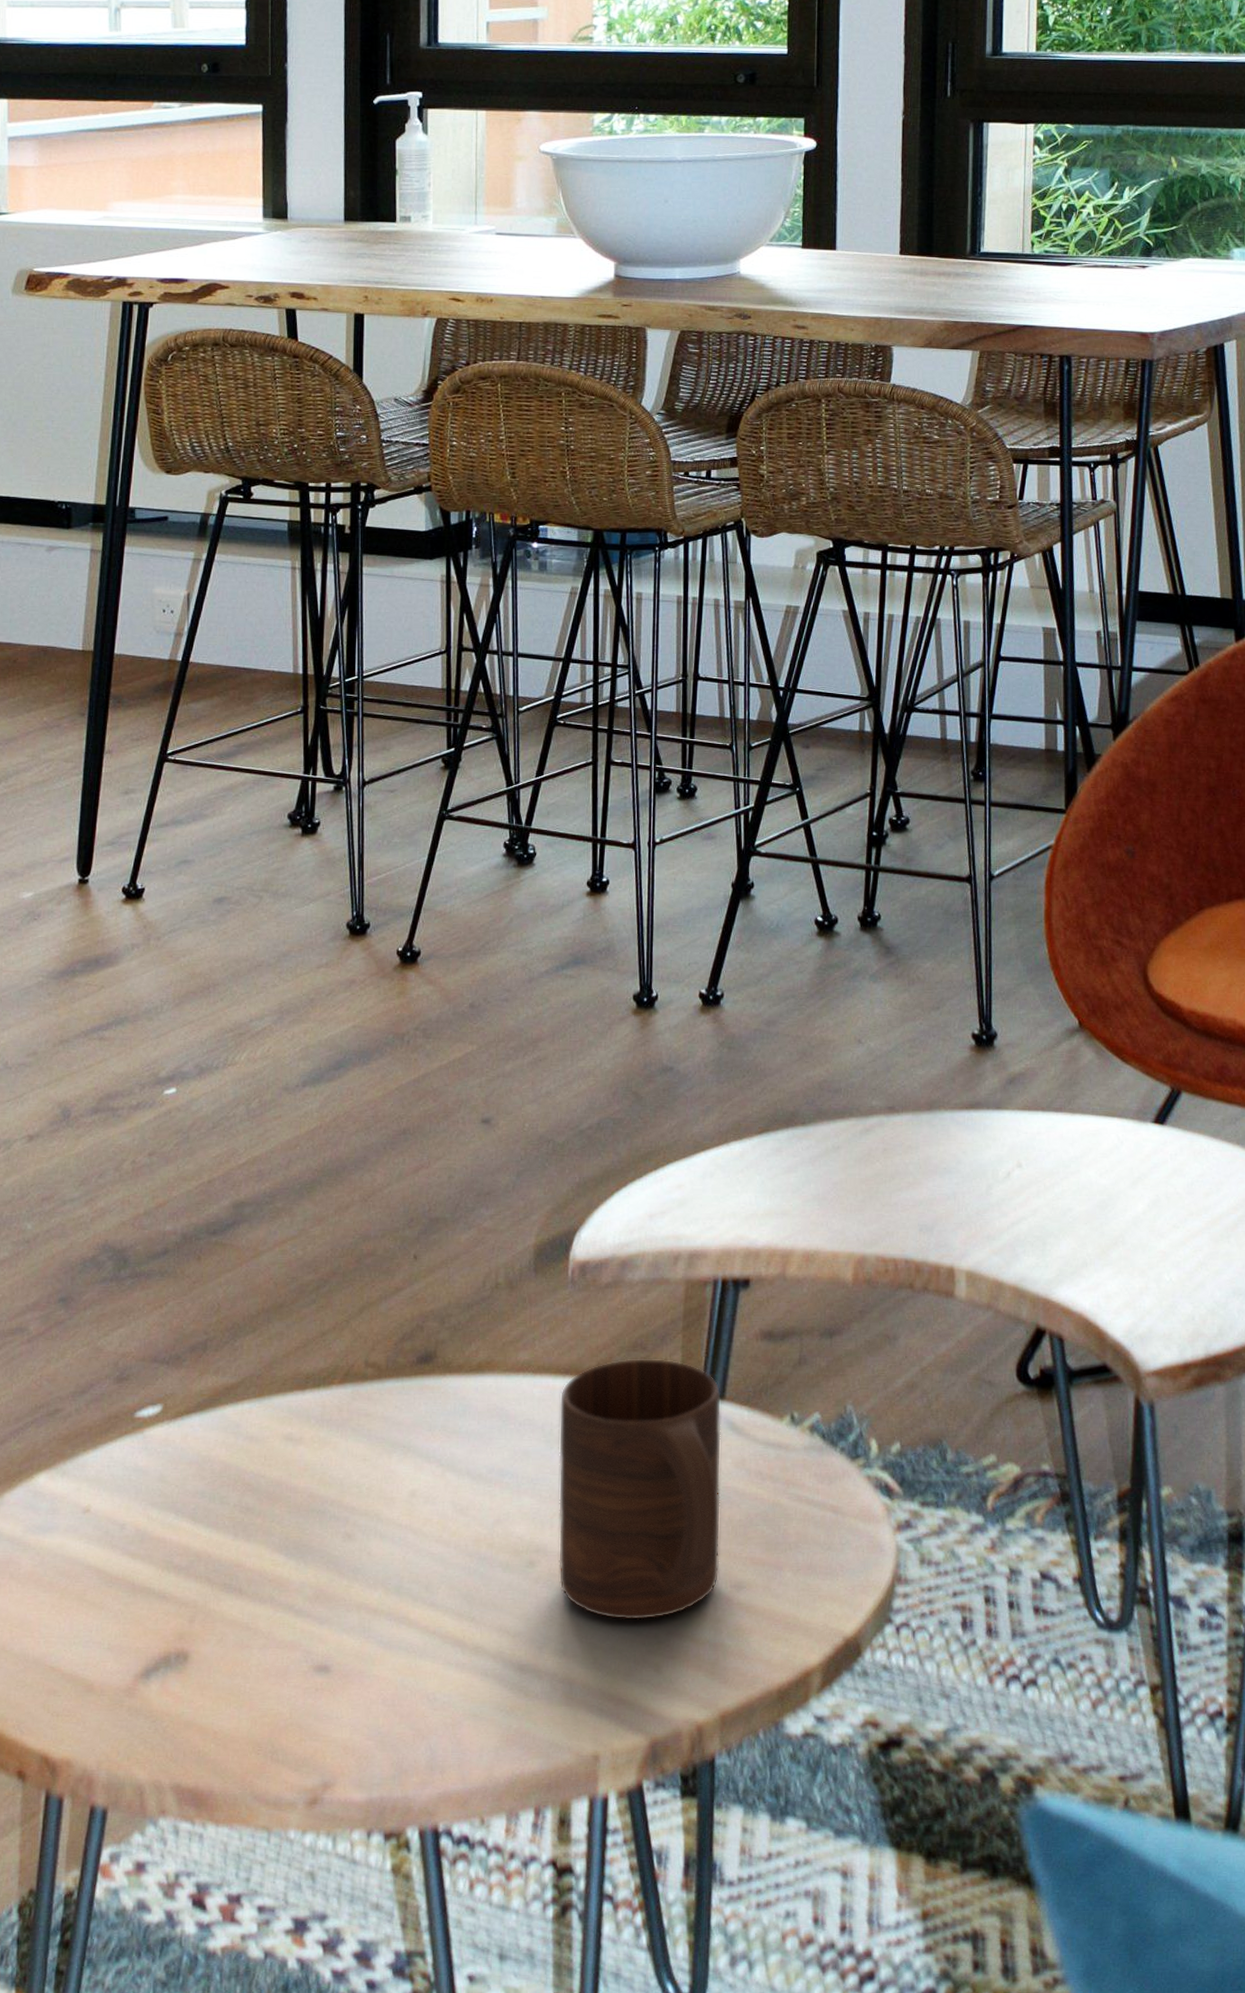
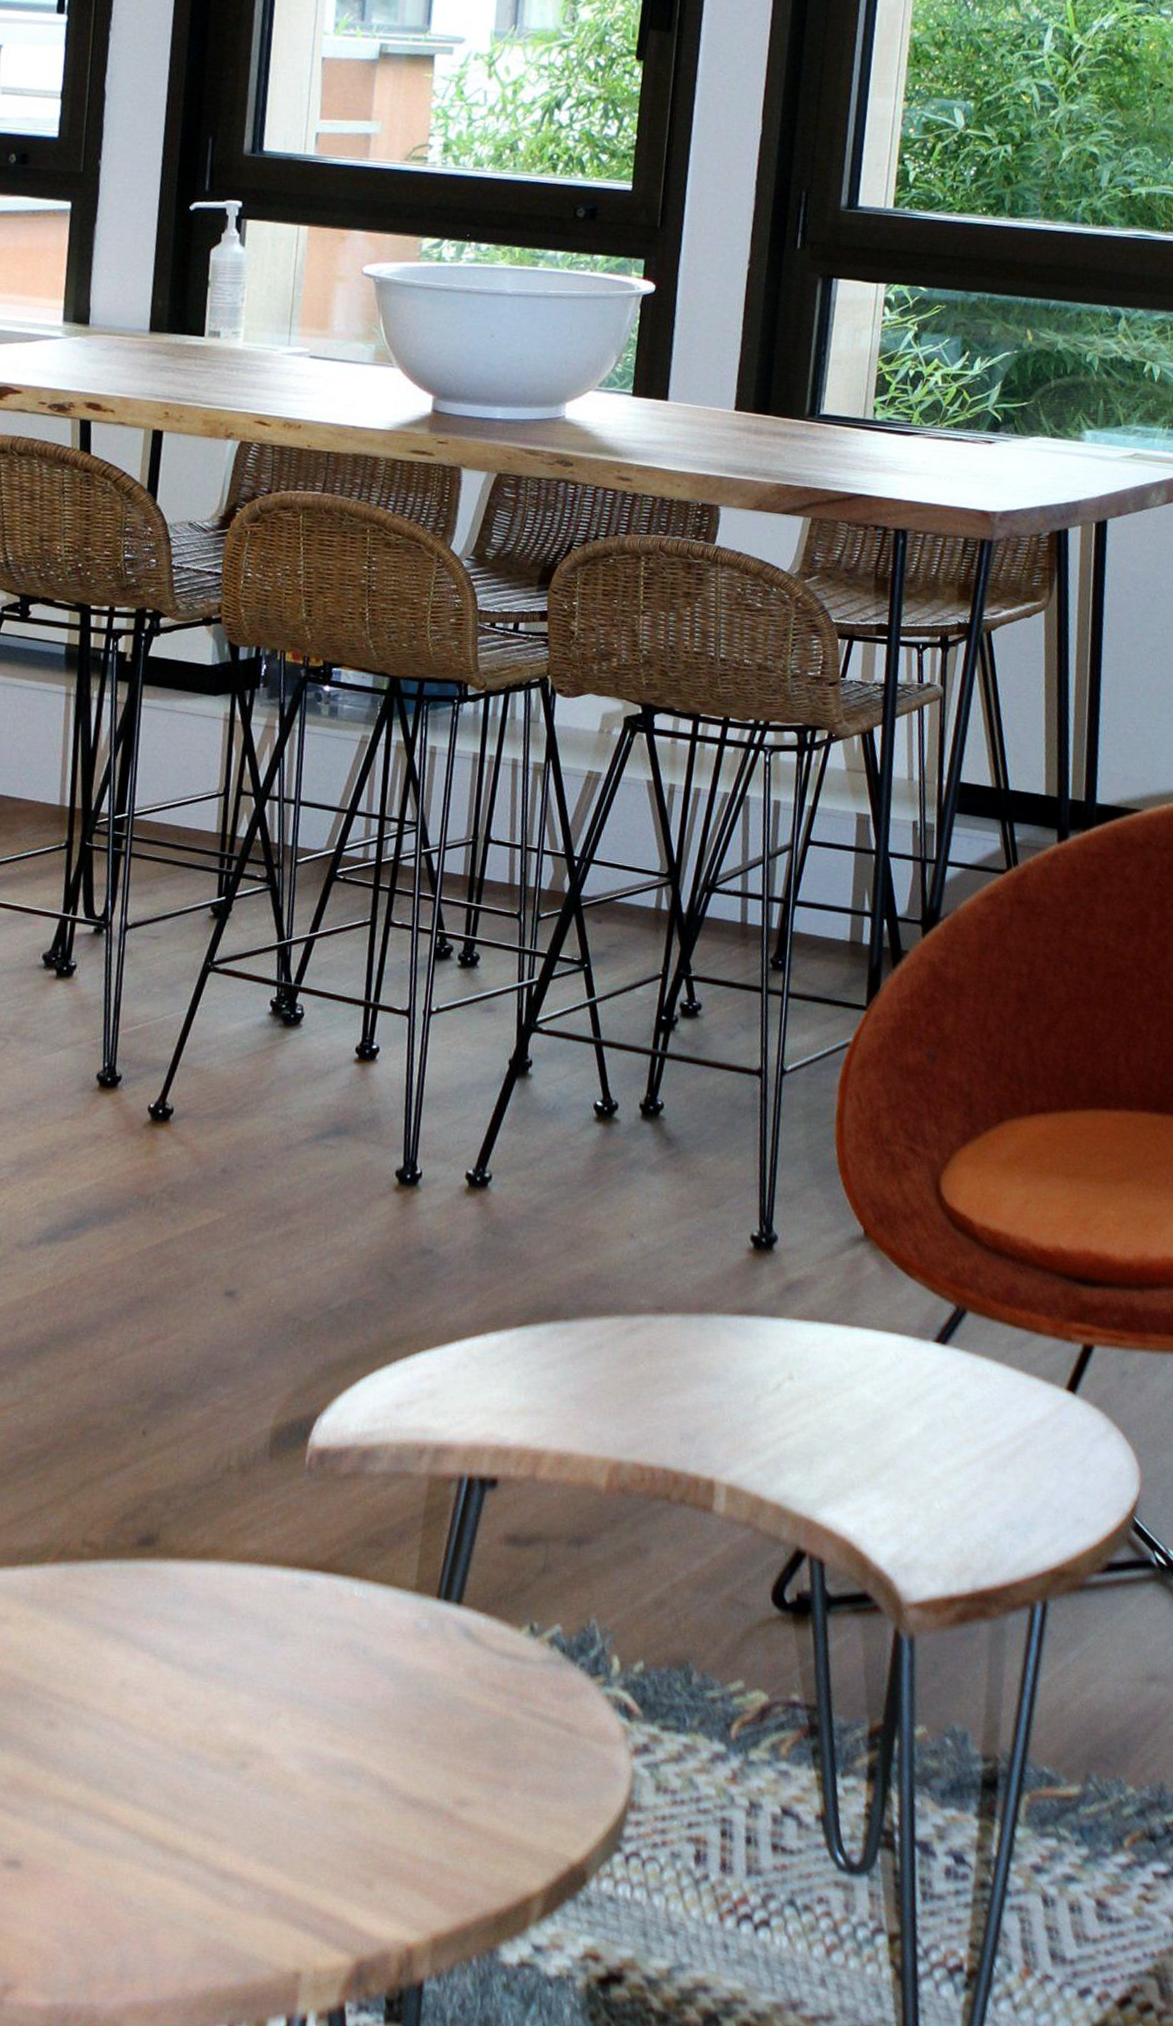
cup: present [558,1358,722,1620] -> none [271,1554,459,1833]

